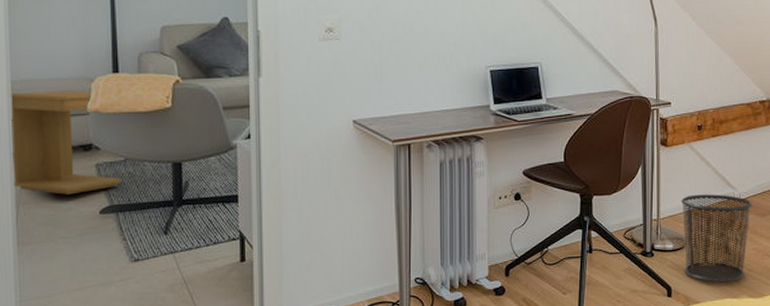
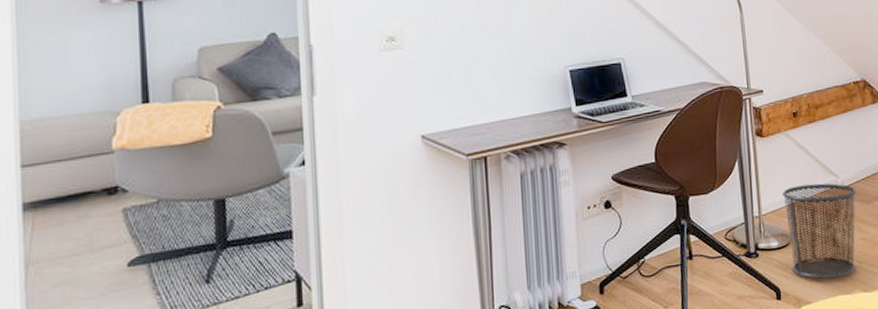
side table: present [9,91,122,195] -> none [17,126,155,248]

